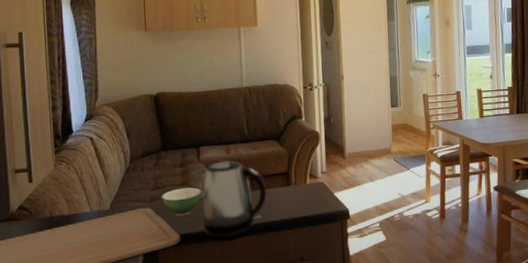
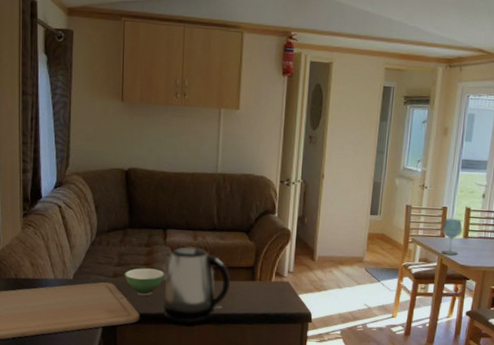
wine glass: none [458,100,477,135] -> present [441,218,462,255]

